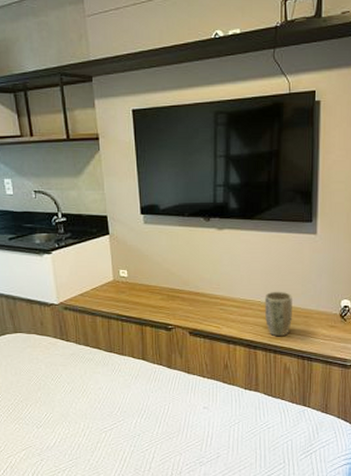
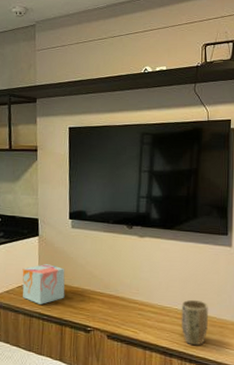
decorative box: none [95,264,143,305] -> present [22,264,65,304]

